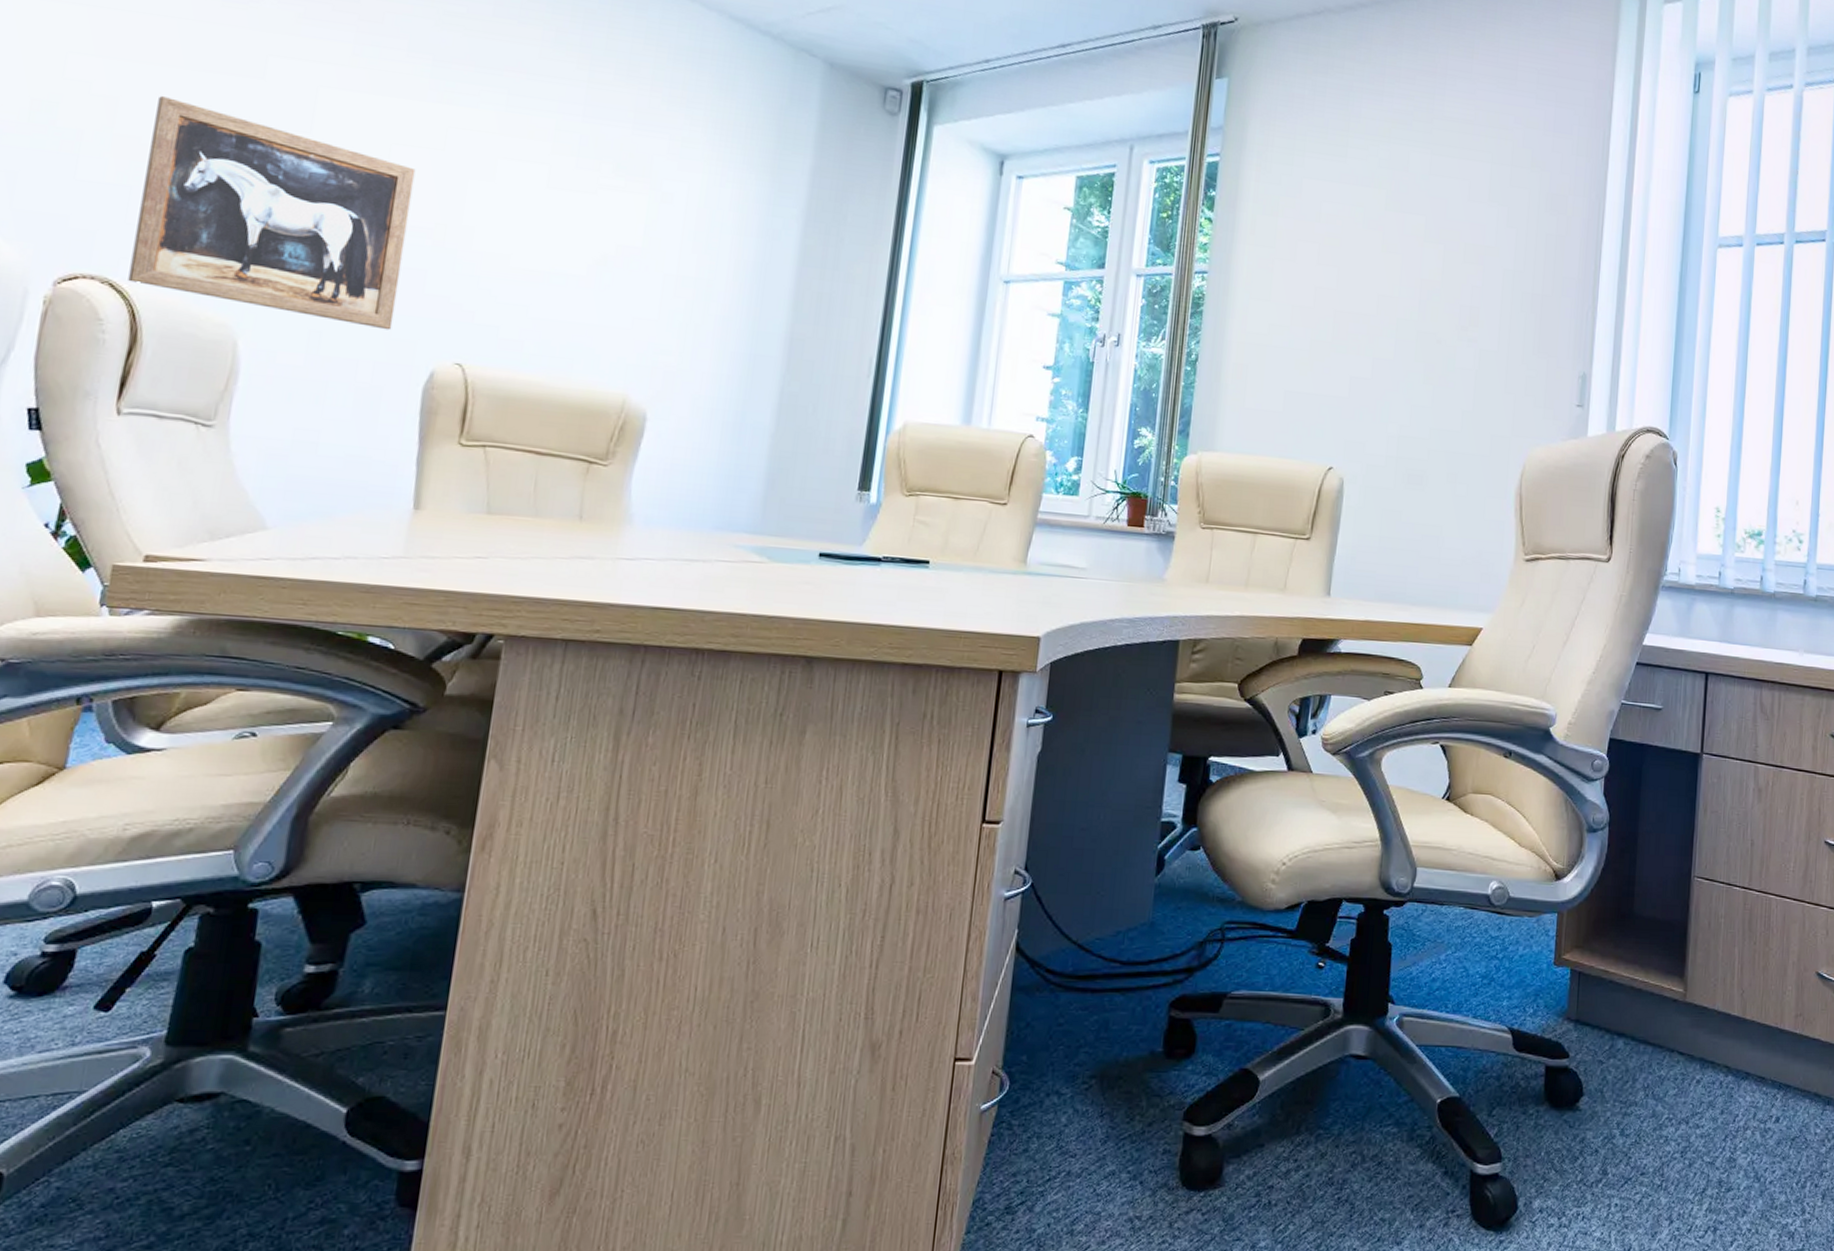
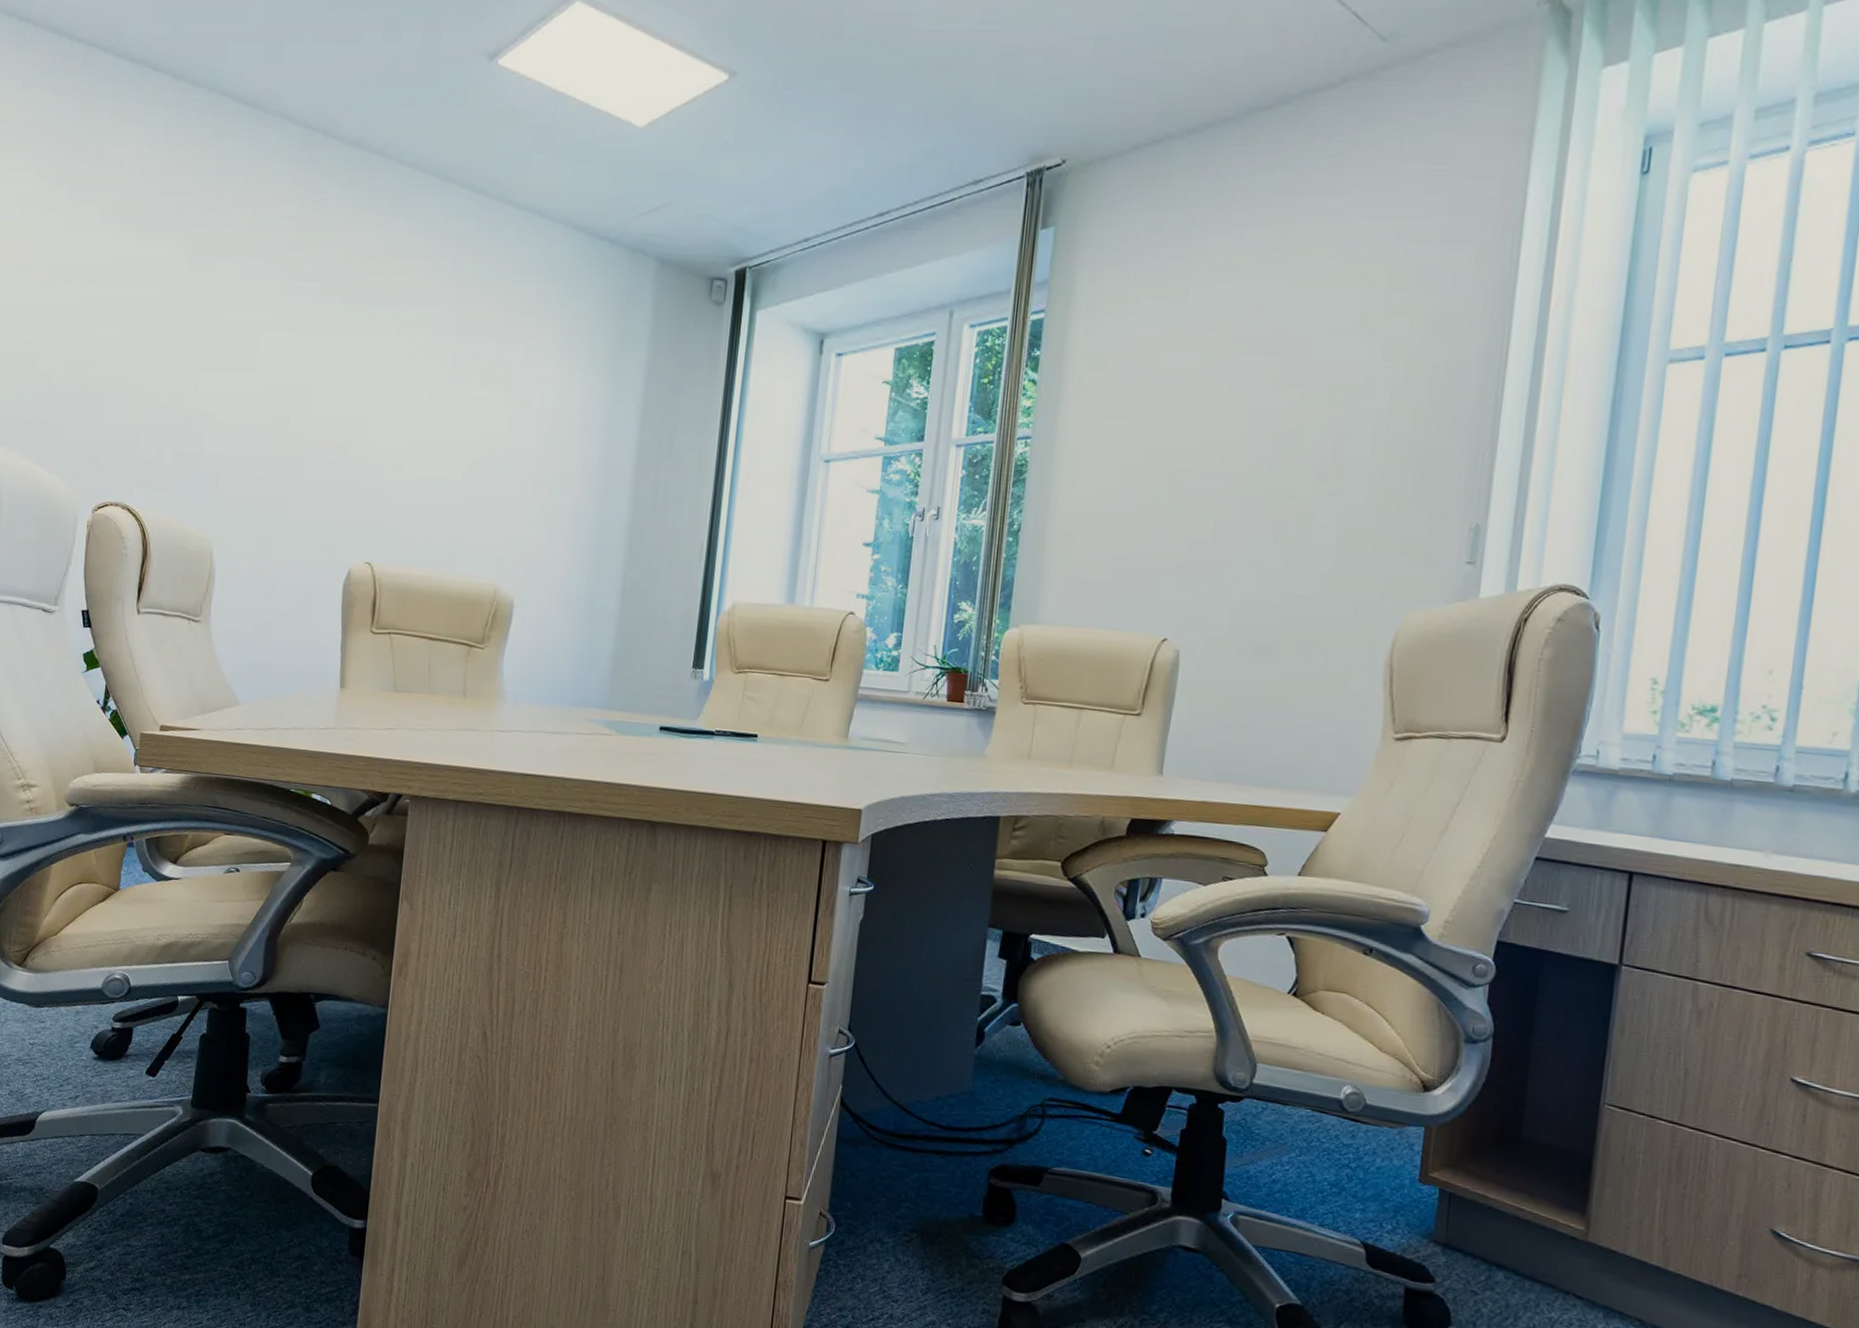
wall art: present [128,95,416,330] -> none [139,351,331,537]

